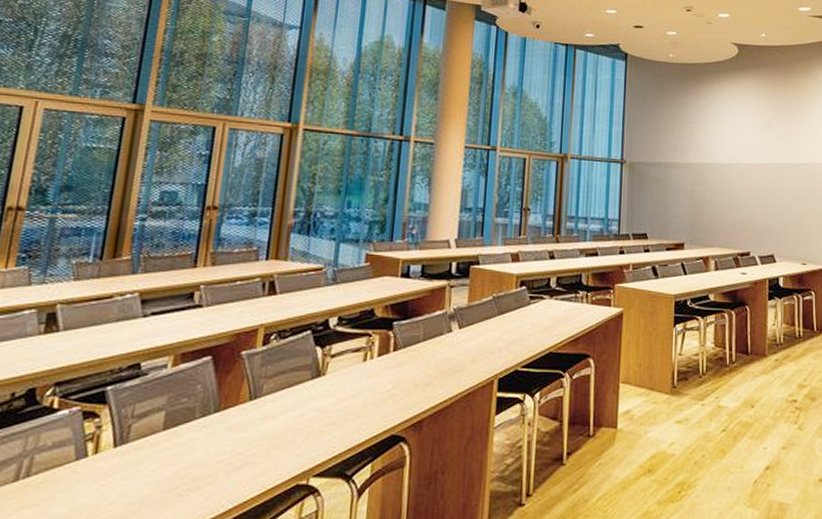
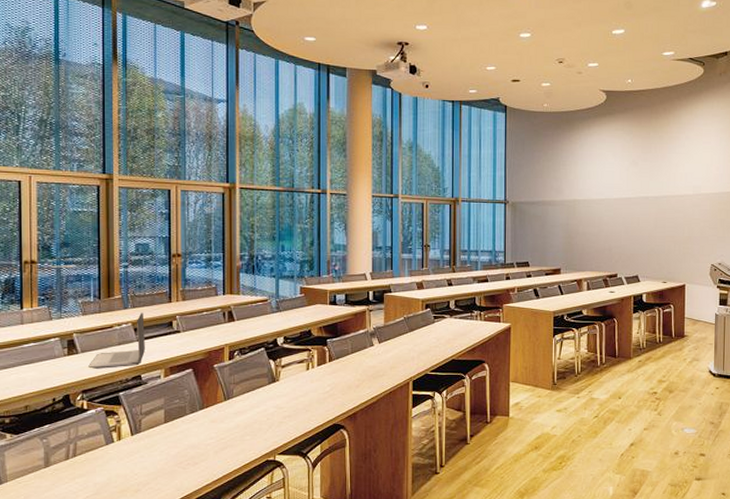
laptop computer: none [70,279,157,353] -> present [88,312,145,369]

